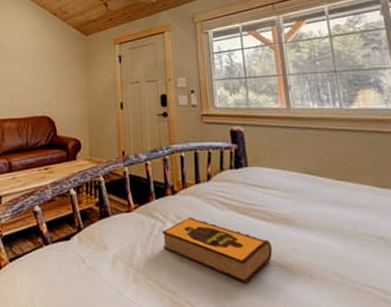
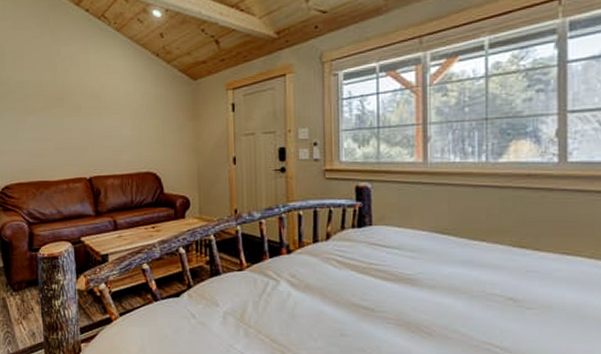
hardback book: present [161,217,273,283] -> none [274,276,391,339]

